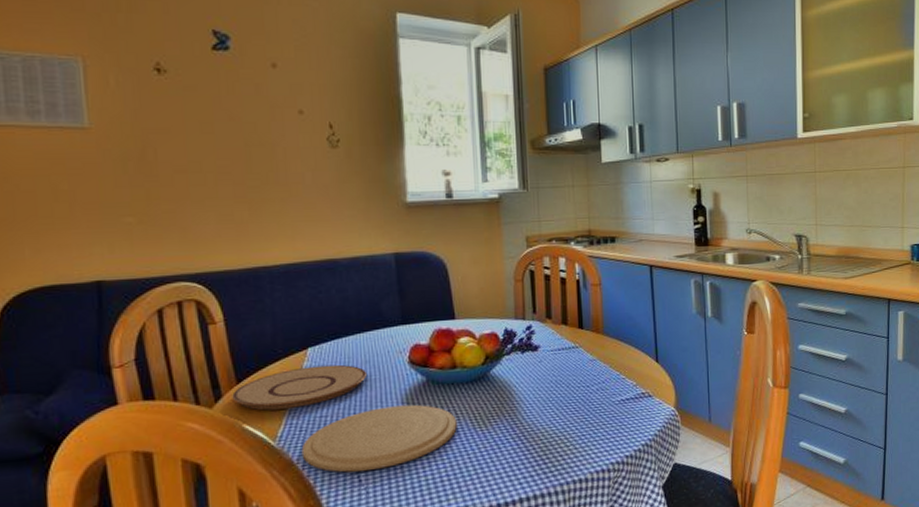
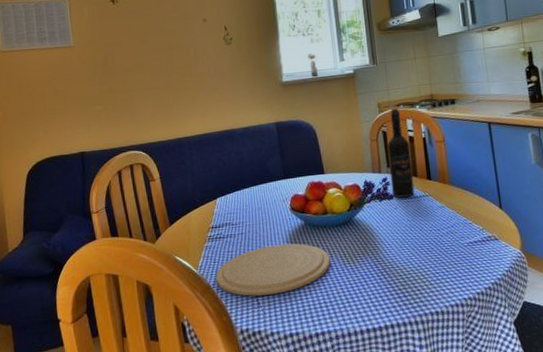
plate: present [232,364,366,410] -> none [167,211,260,246]
wine bottle: none [534,243,564,350] -> present [387,108,415,198]

